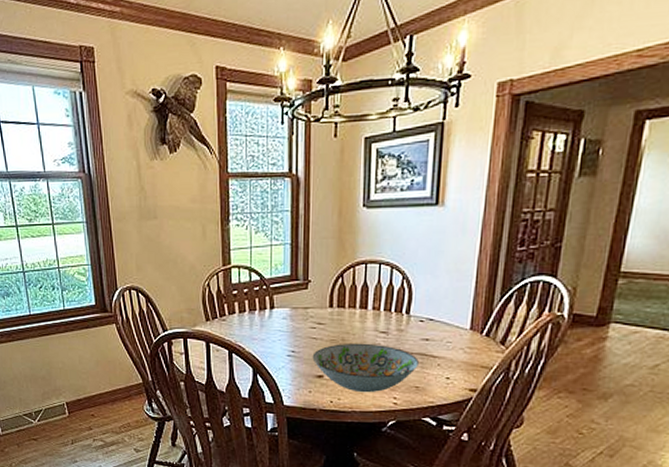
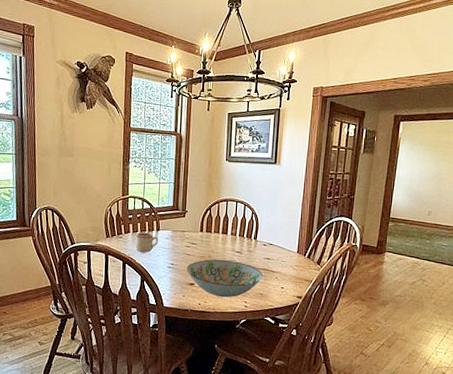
mug: none [244,312,274,338] -> present [135,232,159,252]

